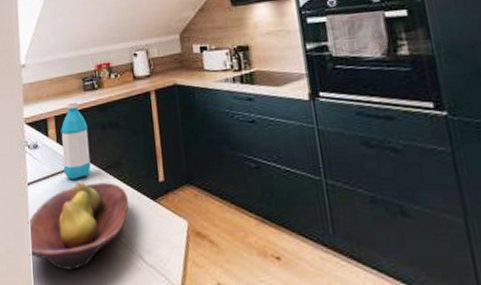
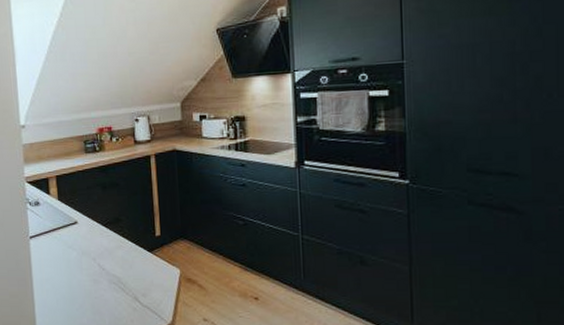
fruit bowl: present [28,182,129,270] -> none [30,236,127,311]
water bottle: present [61,100,91,179] -> none [62,161,92,233]

